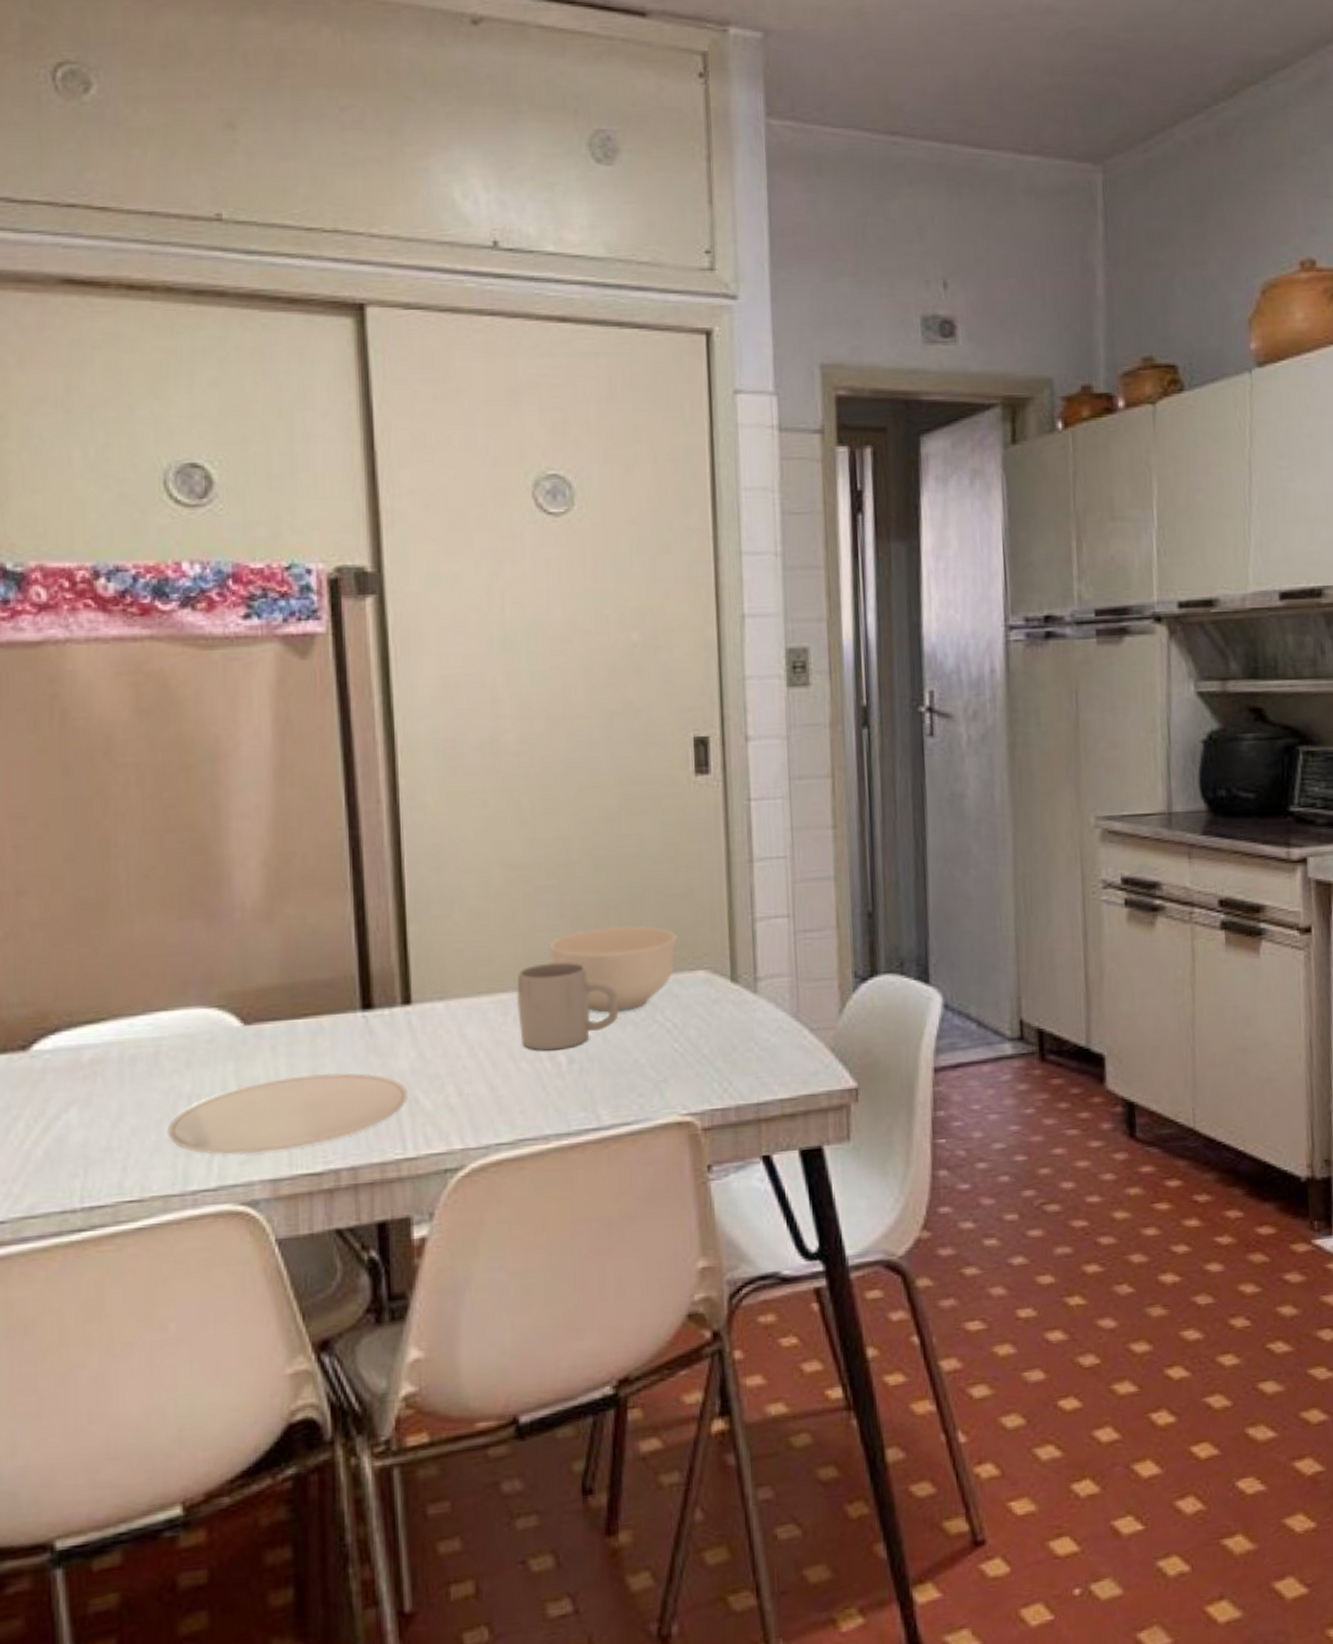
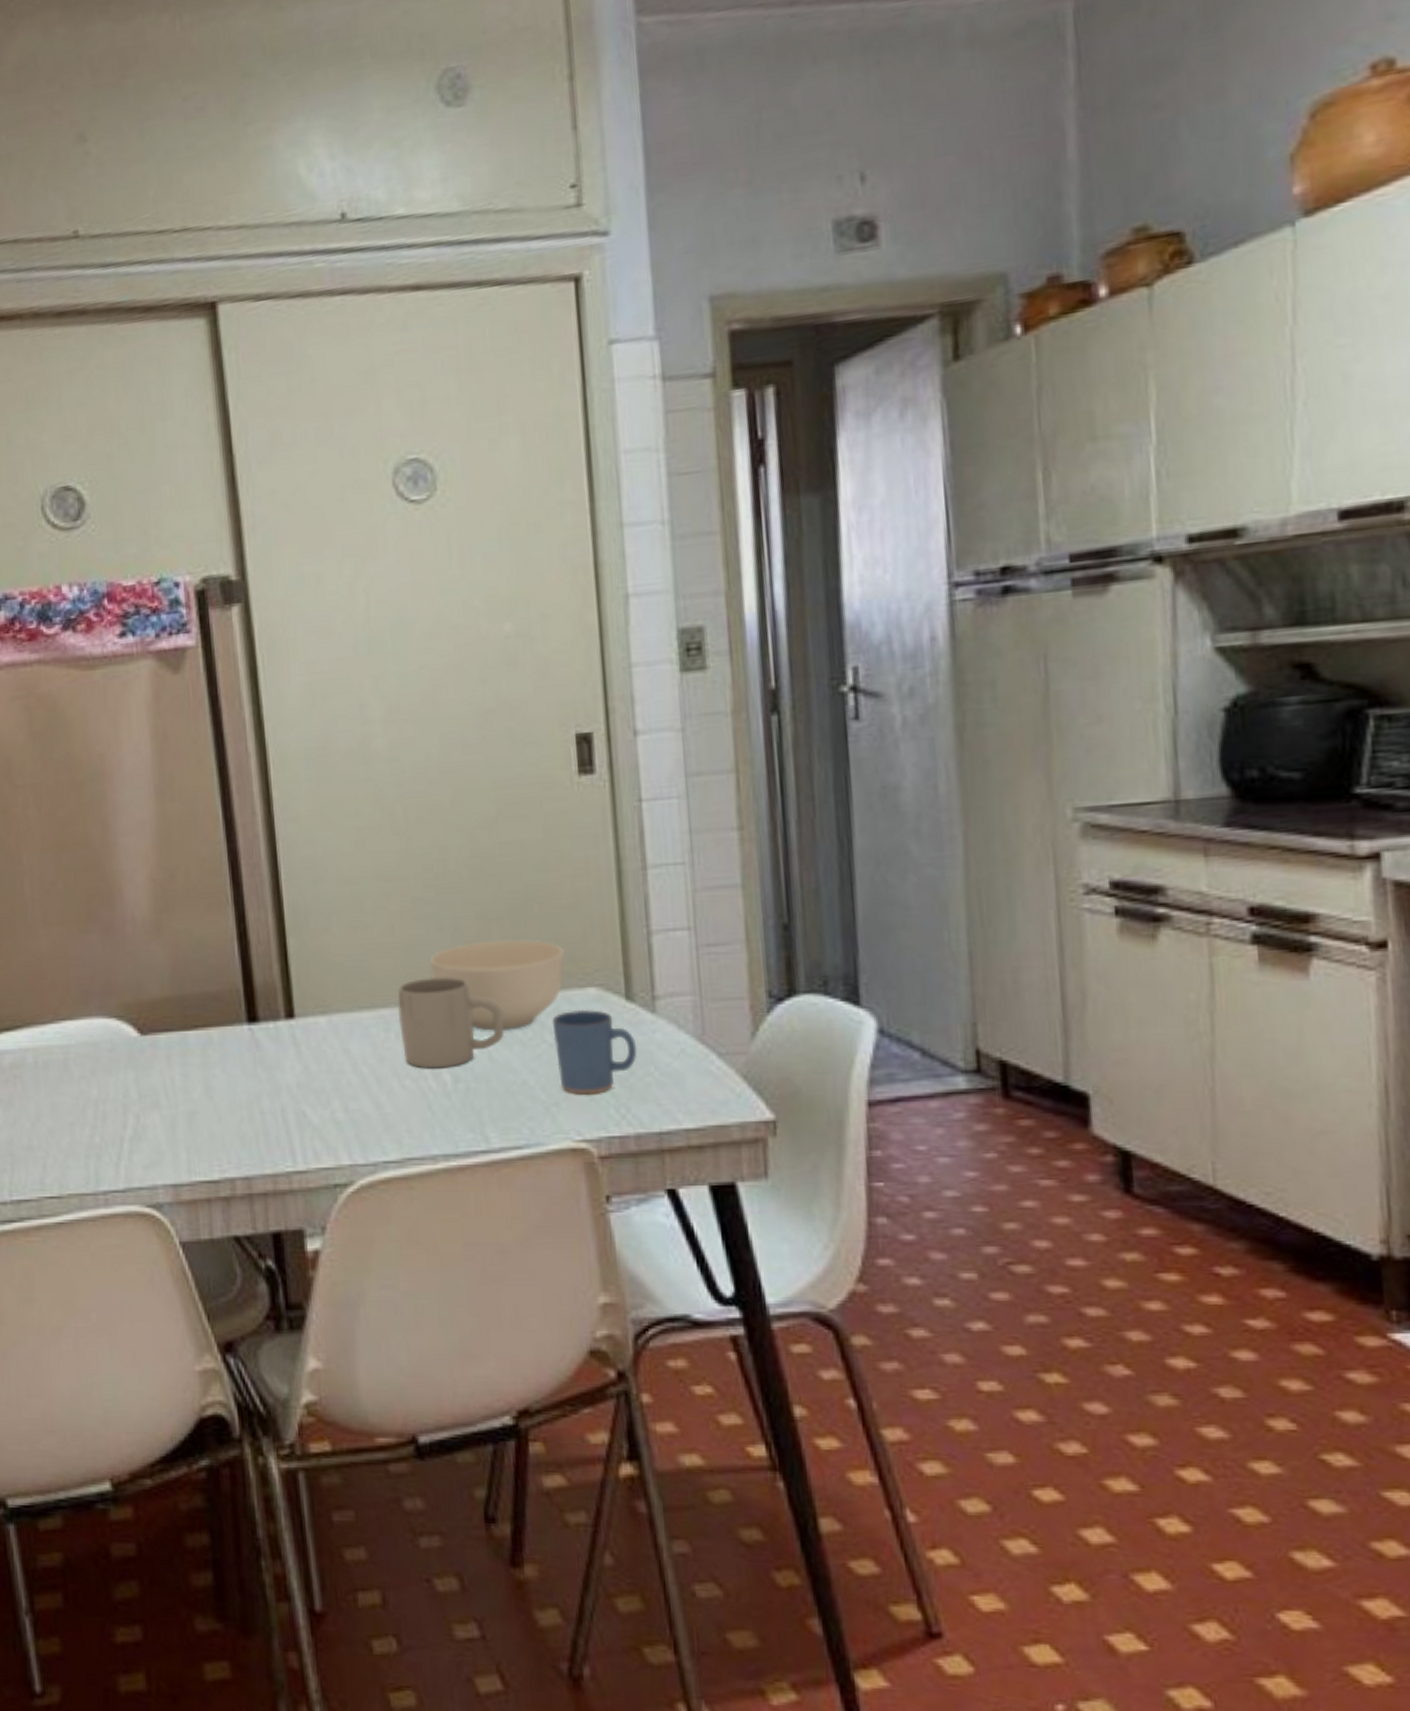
plate: present [167,1072,408,1155] -> none [79,1083,296,1160]
mug: none [663,990,740,1071] -> present [552,1009,638,1095]

